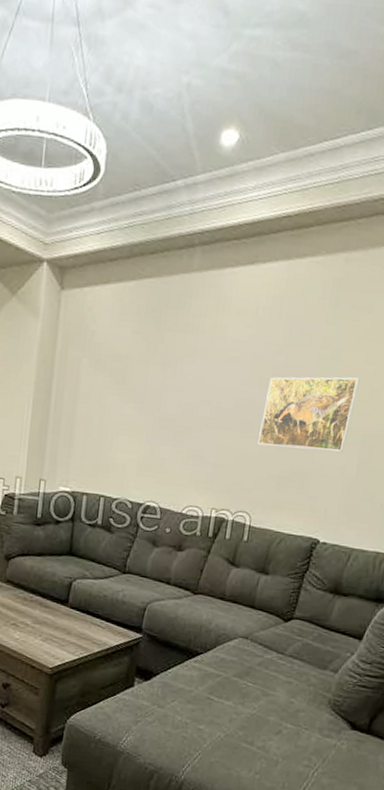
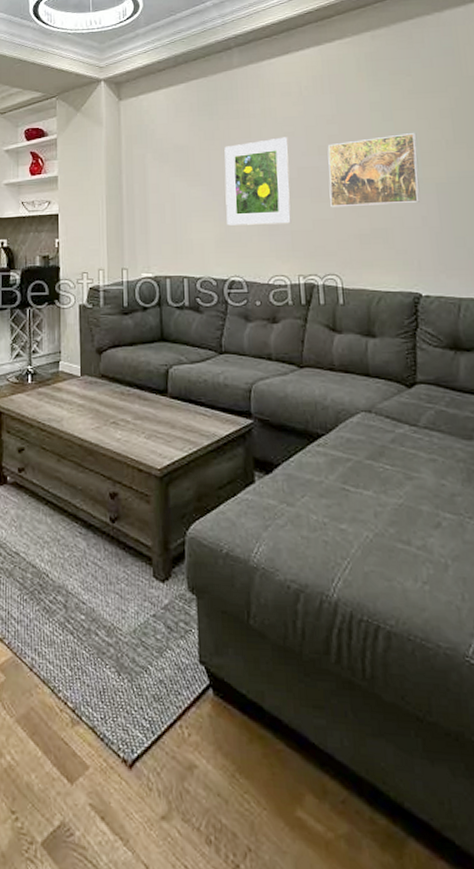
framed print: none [153,361,233,456] -> present [224,137,292,226]

